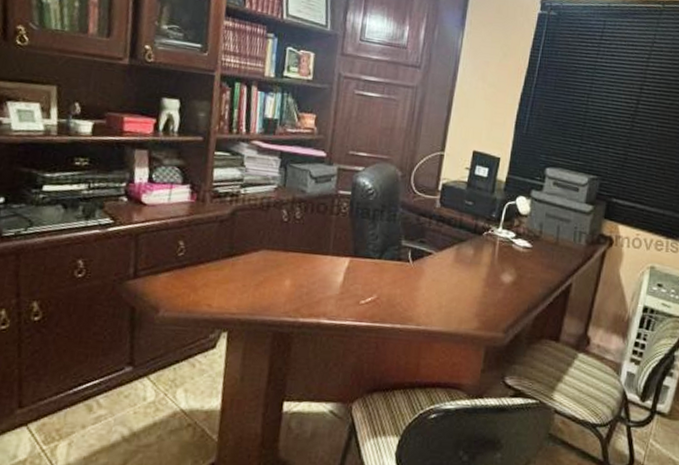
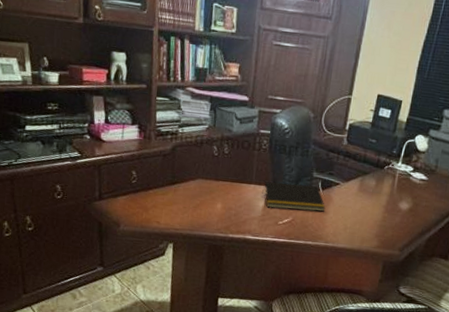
notepad: none [341,252,417,288] -> present [262,182,326,212]

